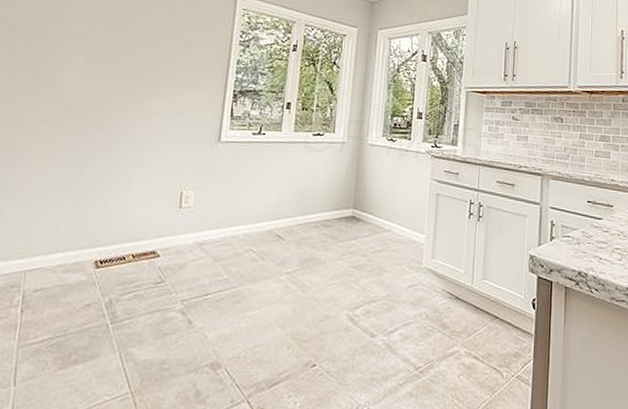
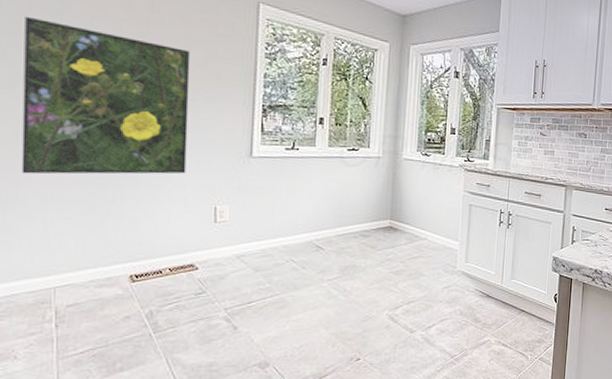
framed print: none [12,12,172,159] -> present [21,16,191,175]

